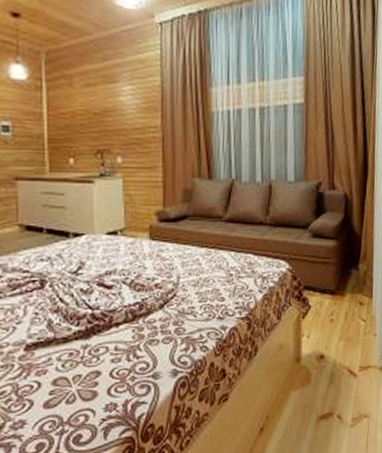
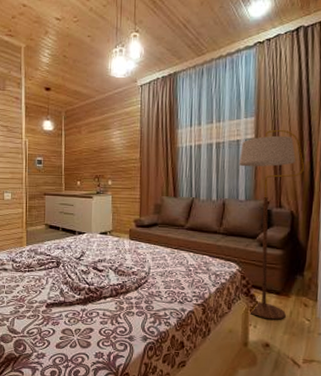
floor lamp: none [286,93,358,326] -> present [238,129,305,320]

